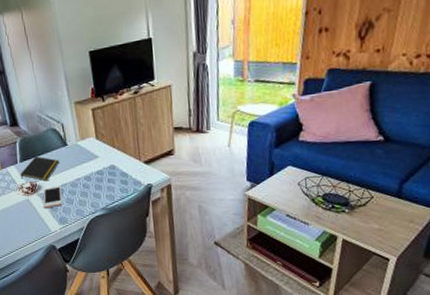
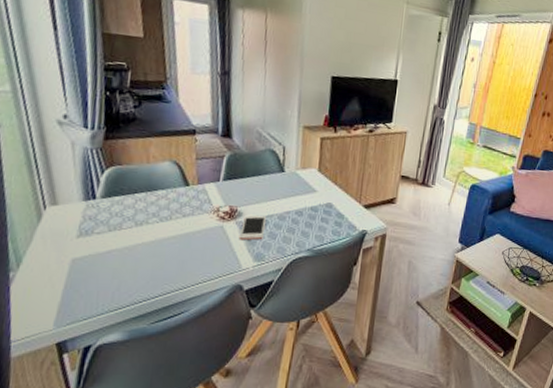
notepad: present [20,156,60,182] -> none [219,177,272,209]

